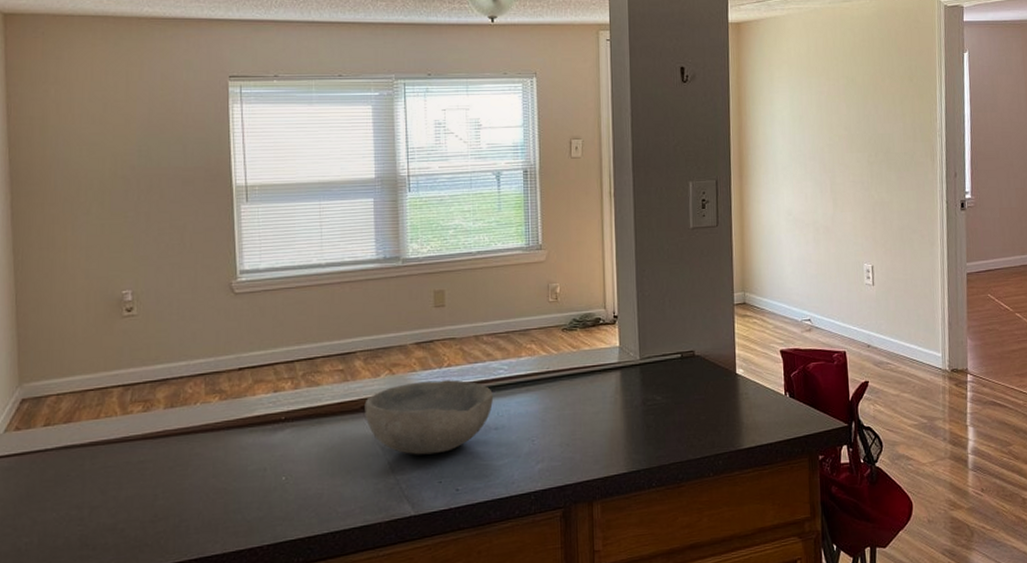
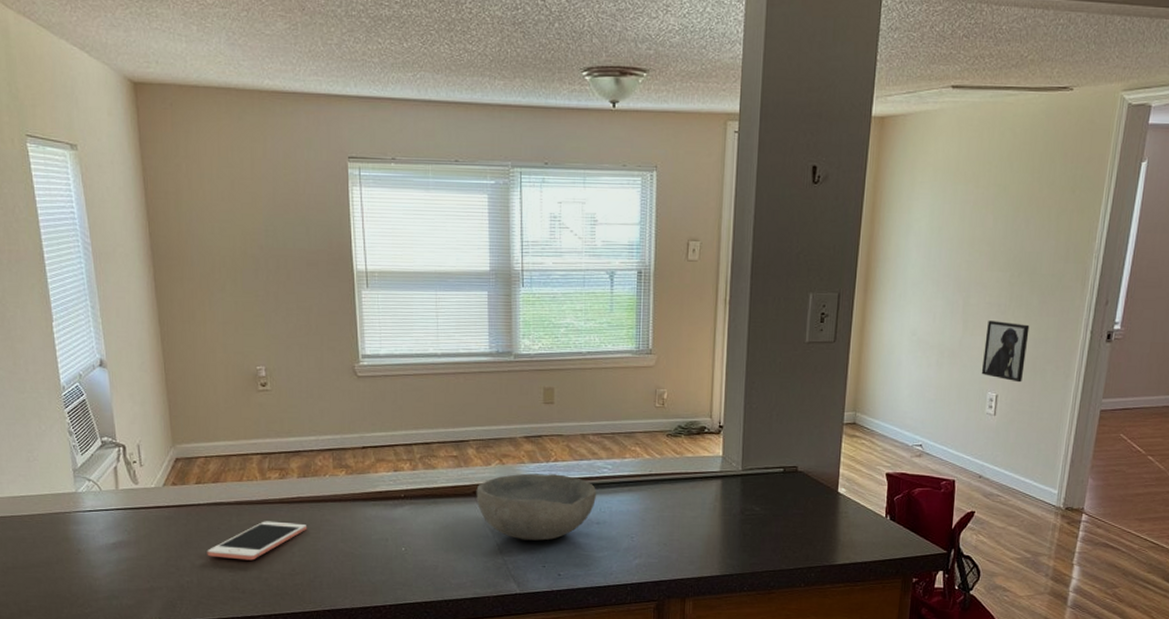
cell phone: none [52,460,174,511] -> present [207,521,308,561]
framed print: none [854,197,894,253] -> present [981,320,1030,383]

